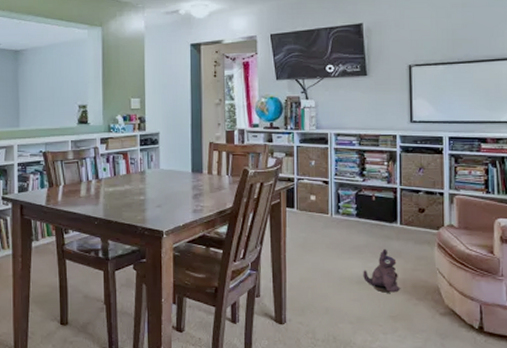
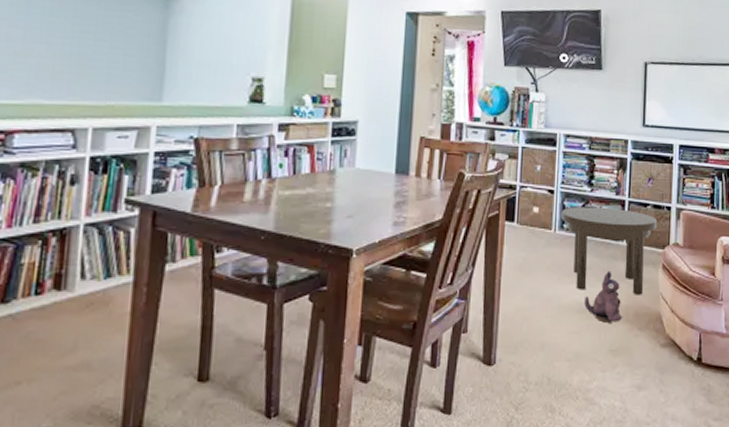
side table: none [336,194,431,270] -> present [561,206,658,295]

